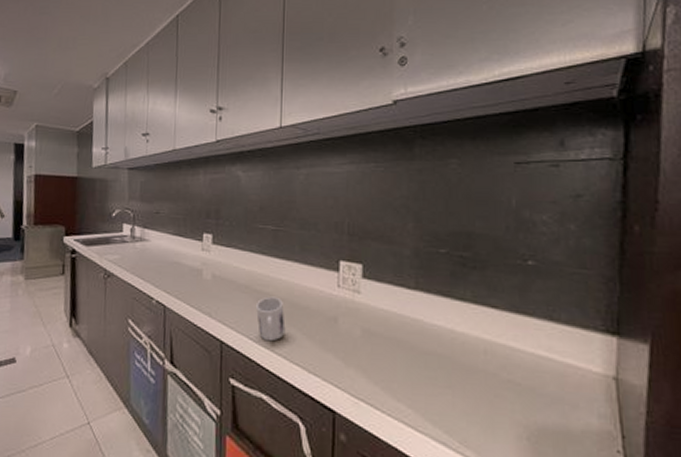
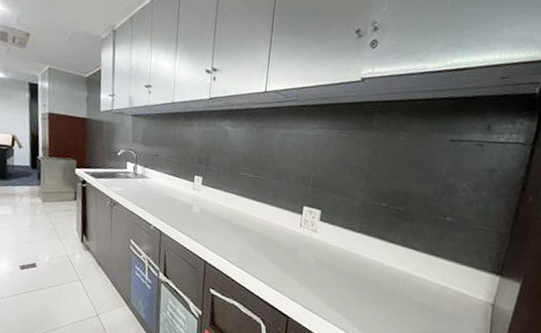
mug: present [256,296,286,342] -> none [234,229,257,264]

